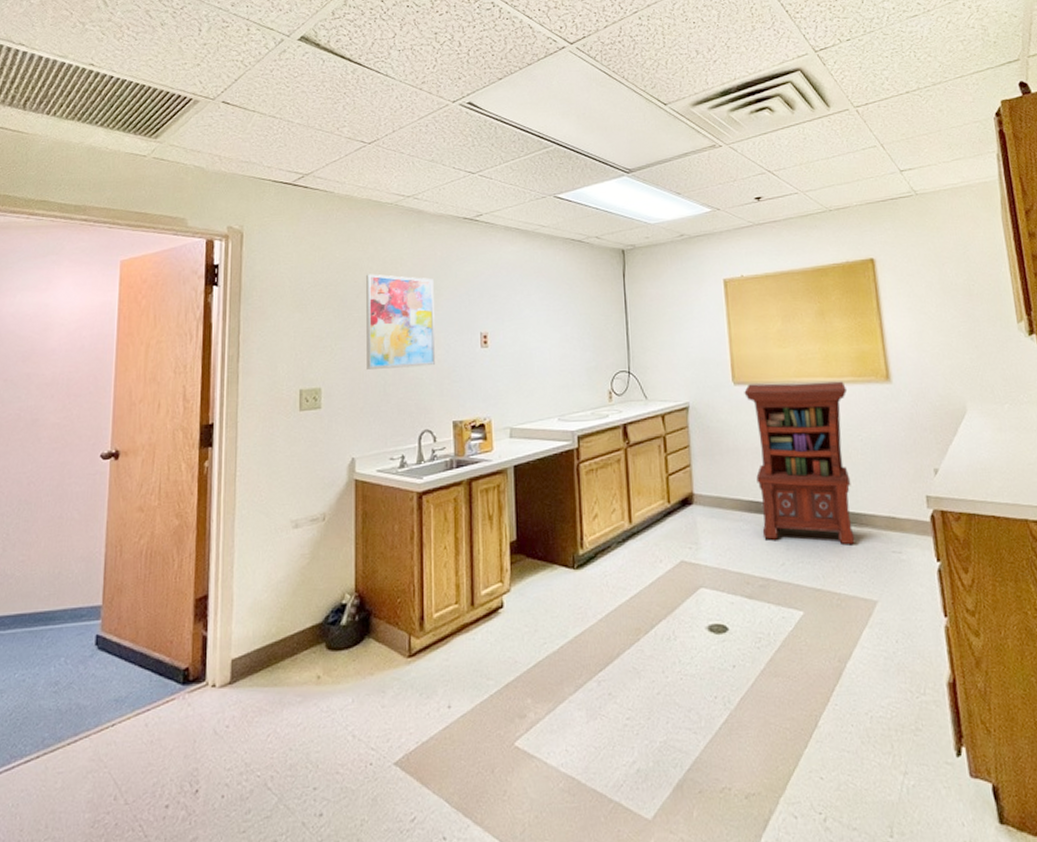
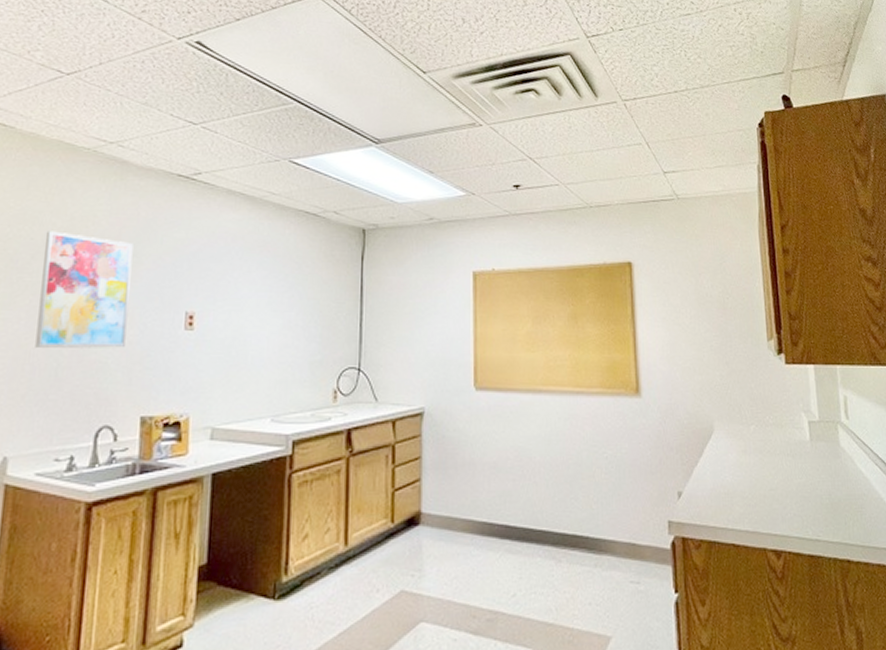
lectern: present [744,381,855,545] -> none [486,390,596,574]

